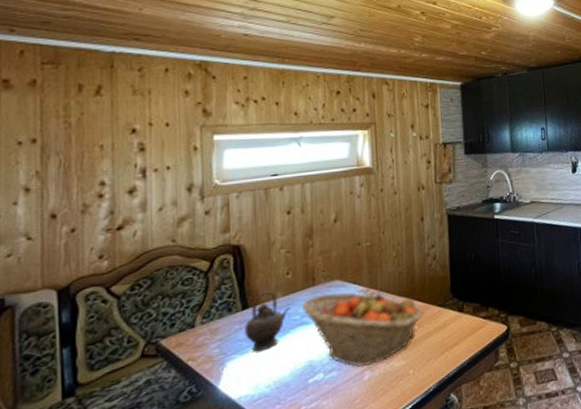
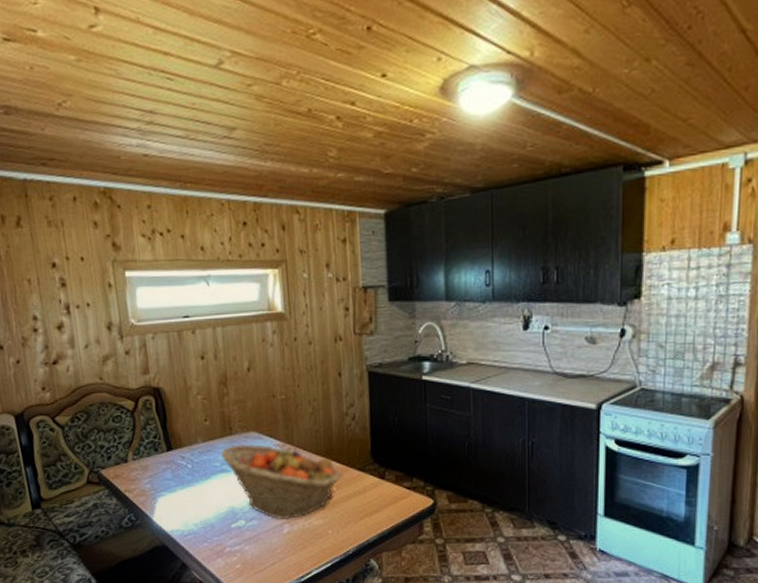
teapot: present [245,290,290,352] -> none [171,435,210,492]

